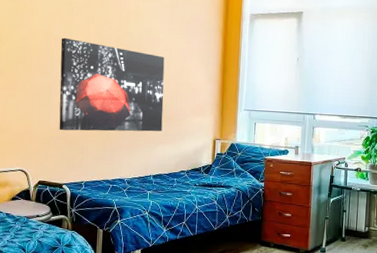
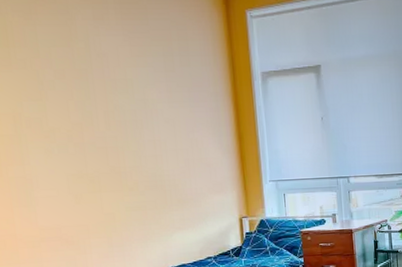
wall art: present [59,37,165,132] -> none [34,119,178,230]

